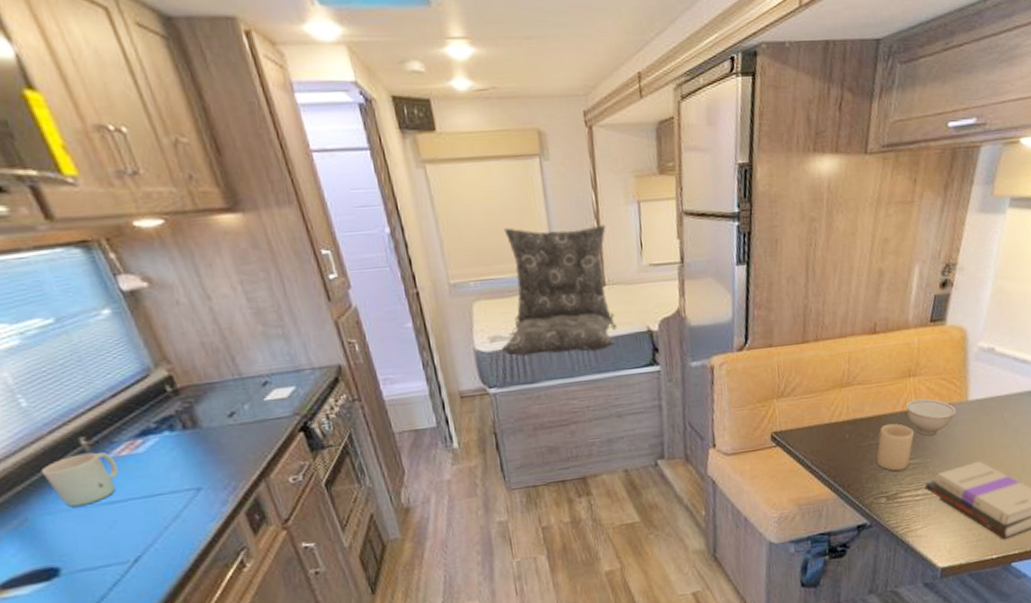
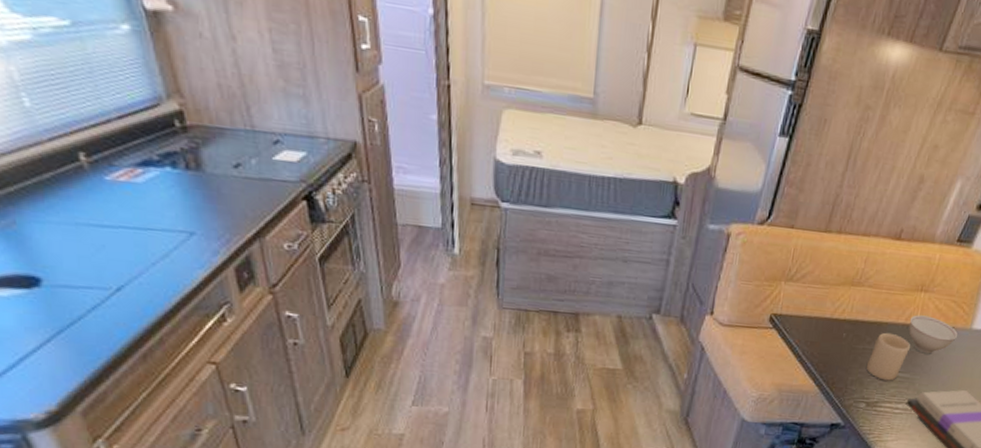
mug: present [40,452,119,507] -> none [35,168,114,223]
pillow: present [502,224,617,357] -> none [523,38,656,191]

